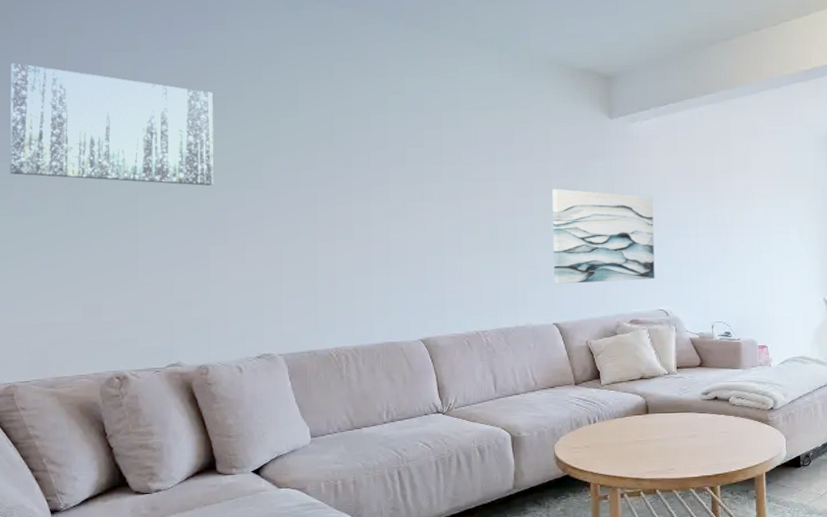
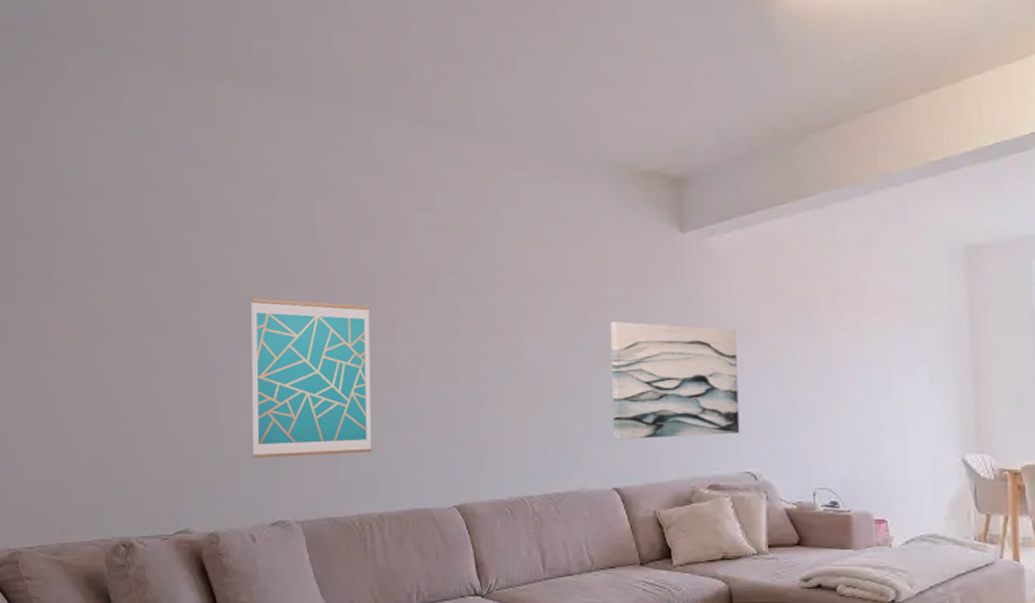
wall art: present [10,62,214,186] -> none [13,190,224,325]
wall art: none [239,163,348,301] -> present [250,297,372,458]

